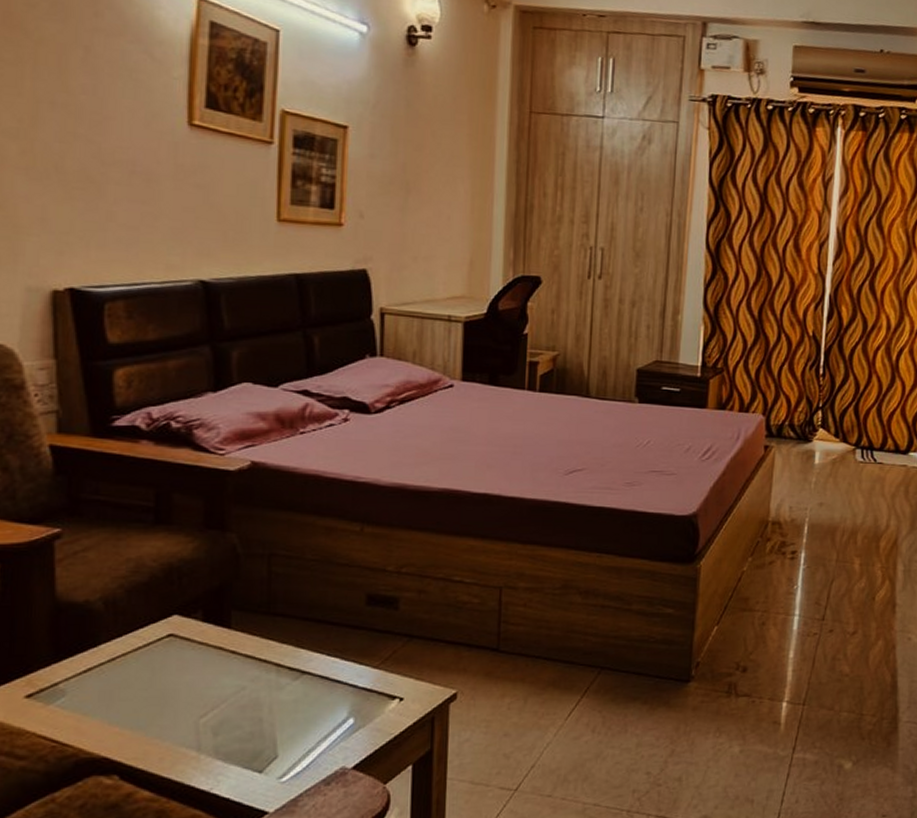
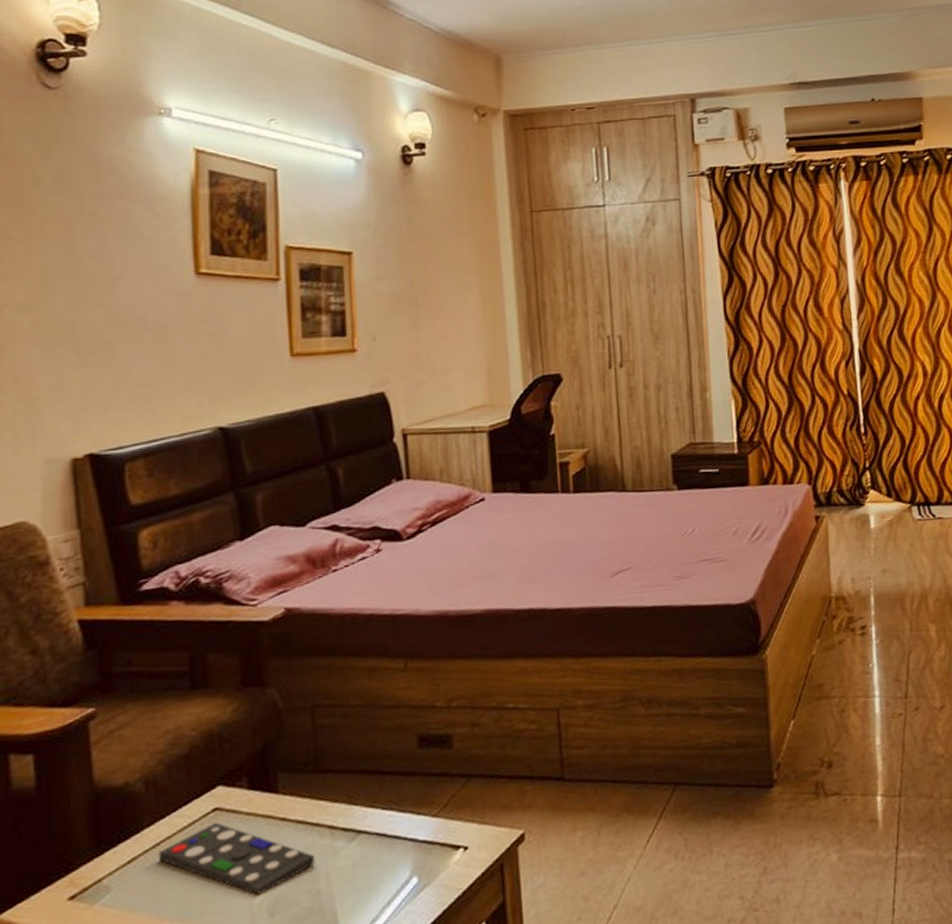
remote control: none [112,646,261,716] -> present [158,821,315,895]

